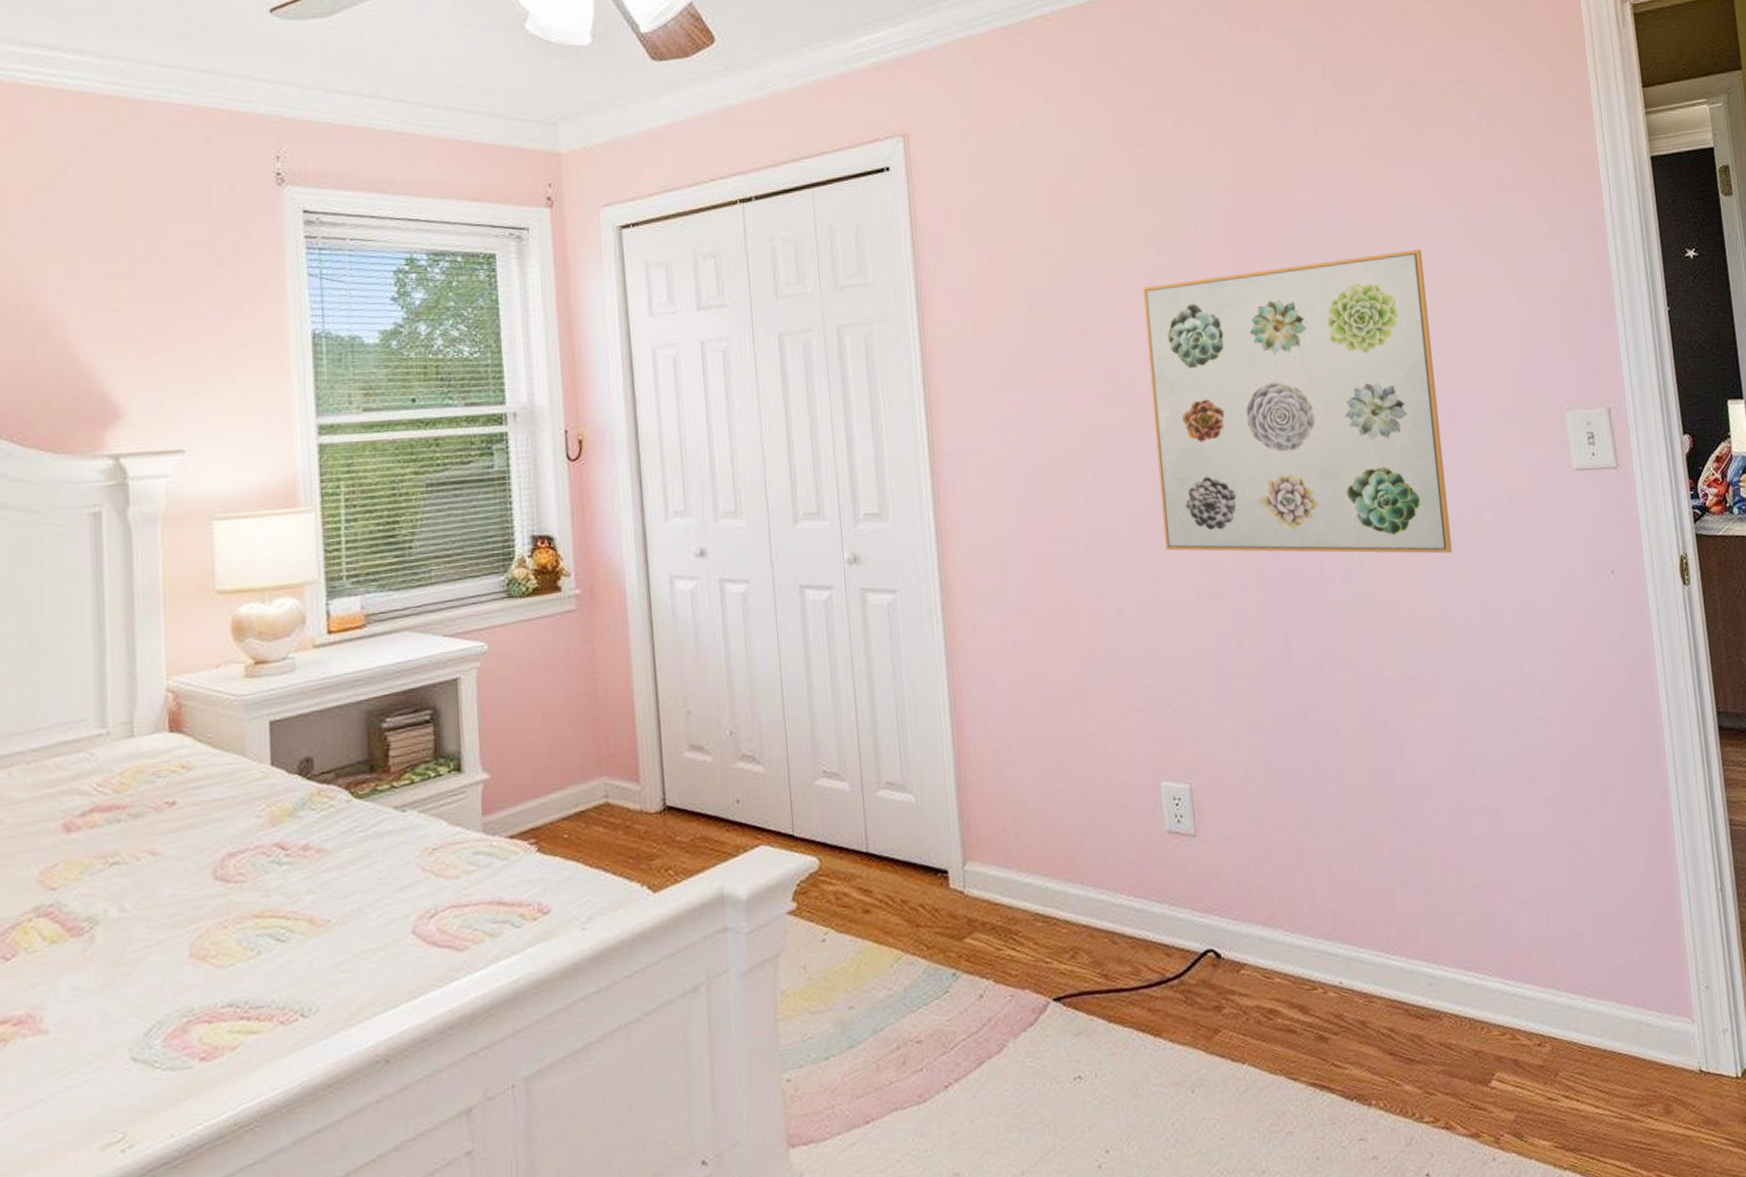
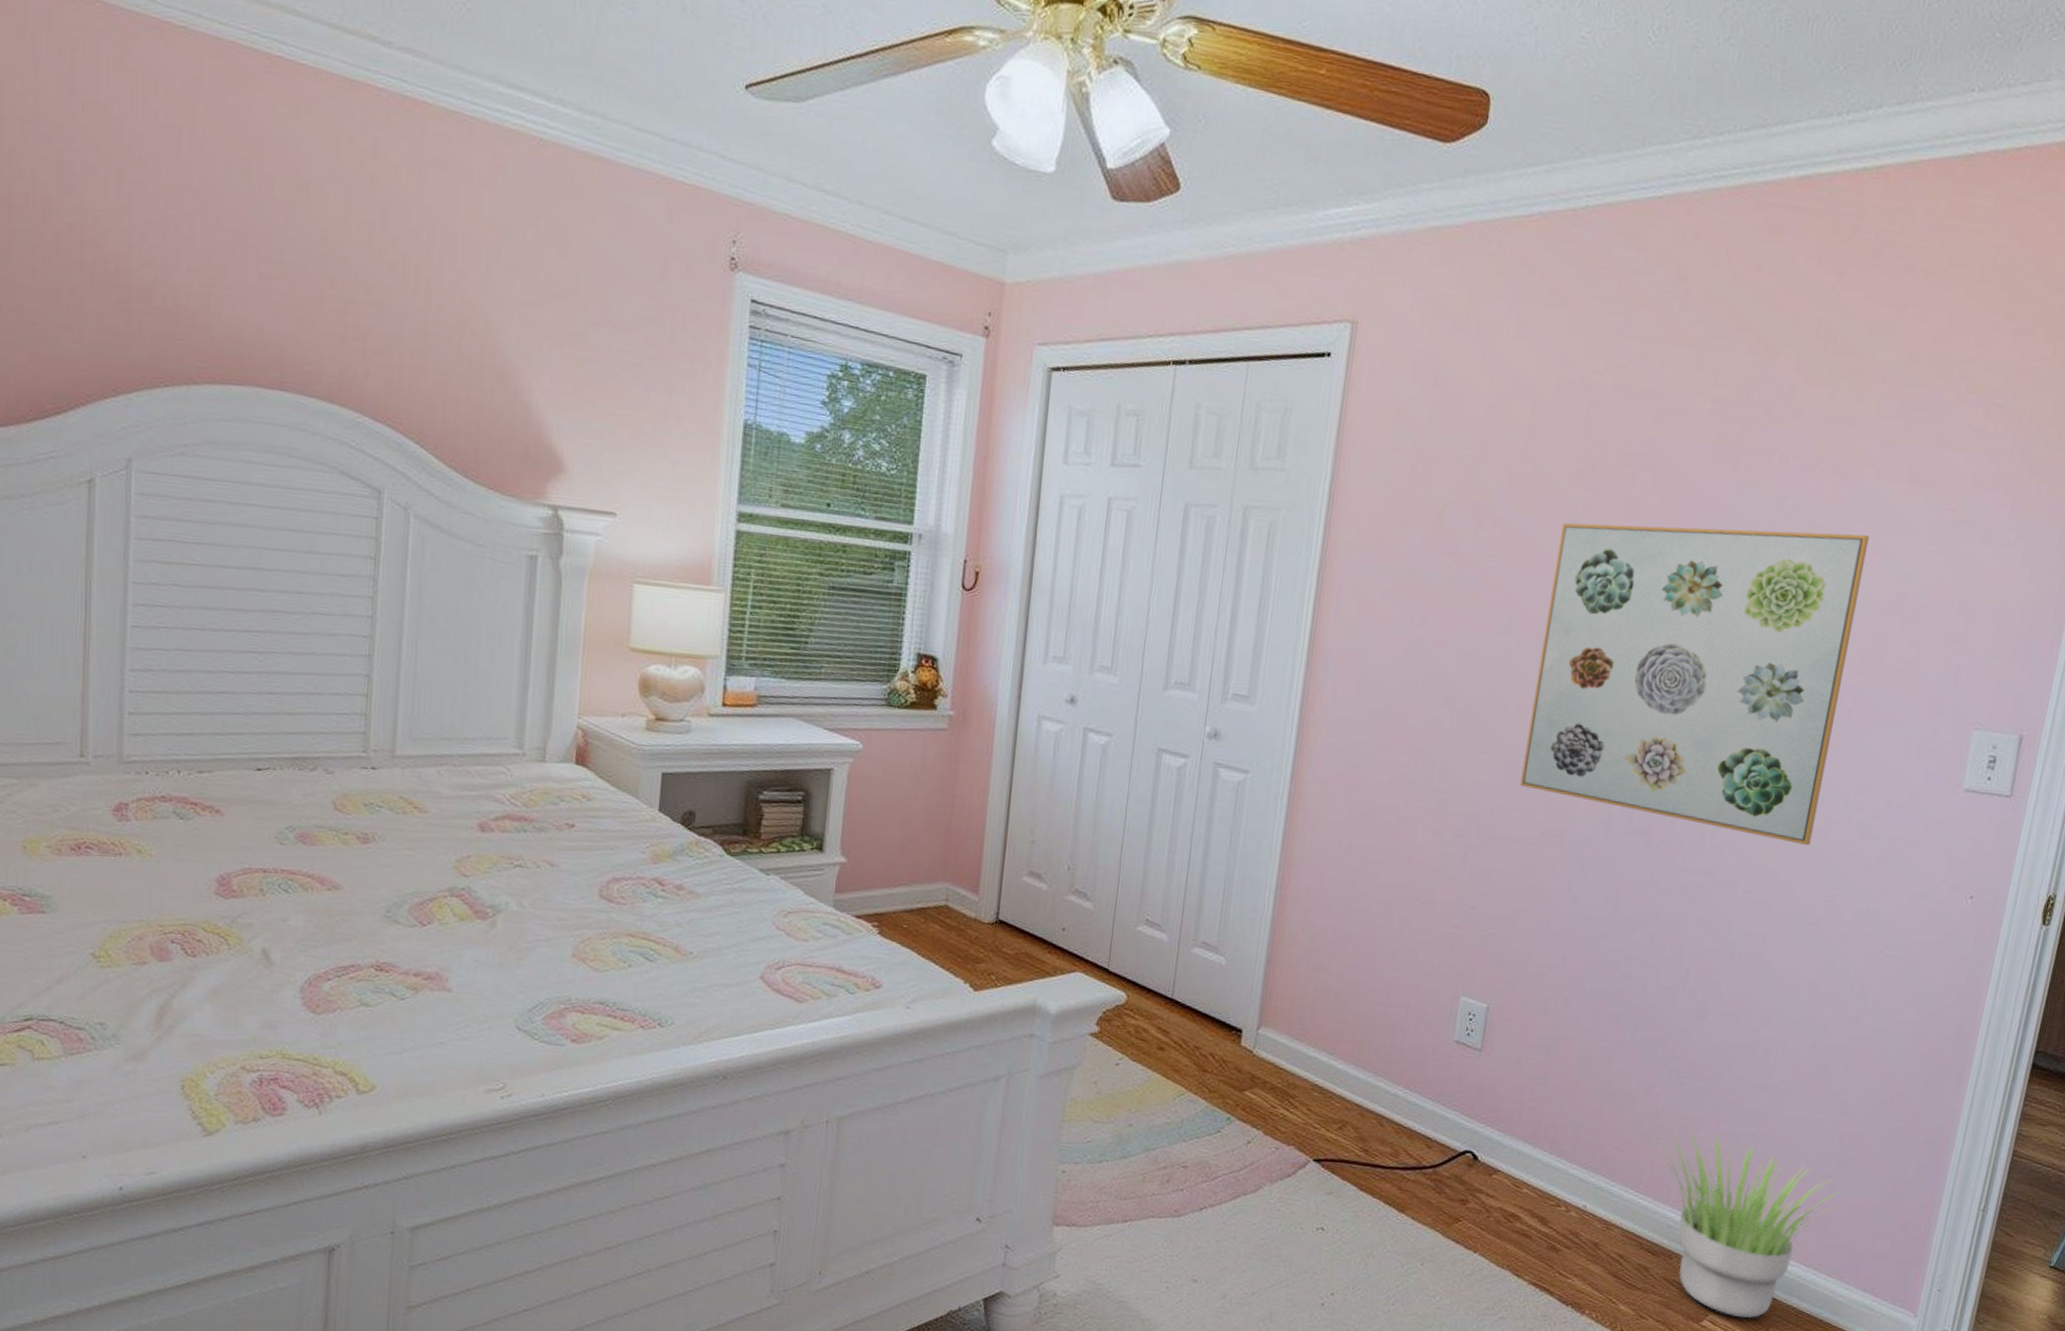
potted plant: none [1393,869,1582,1069] -> present [1657,1128,1839,1319]

